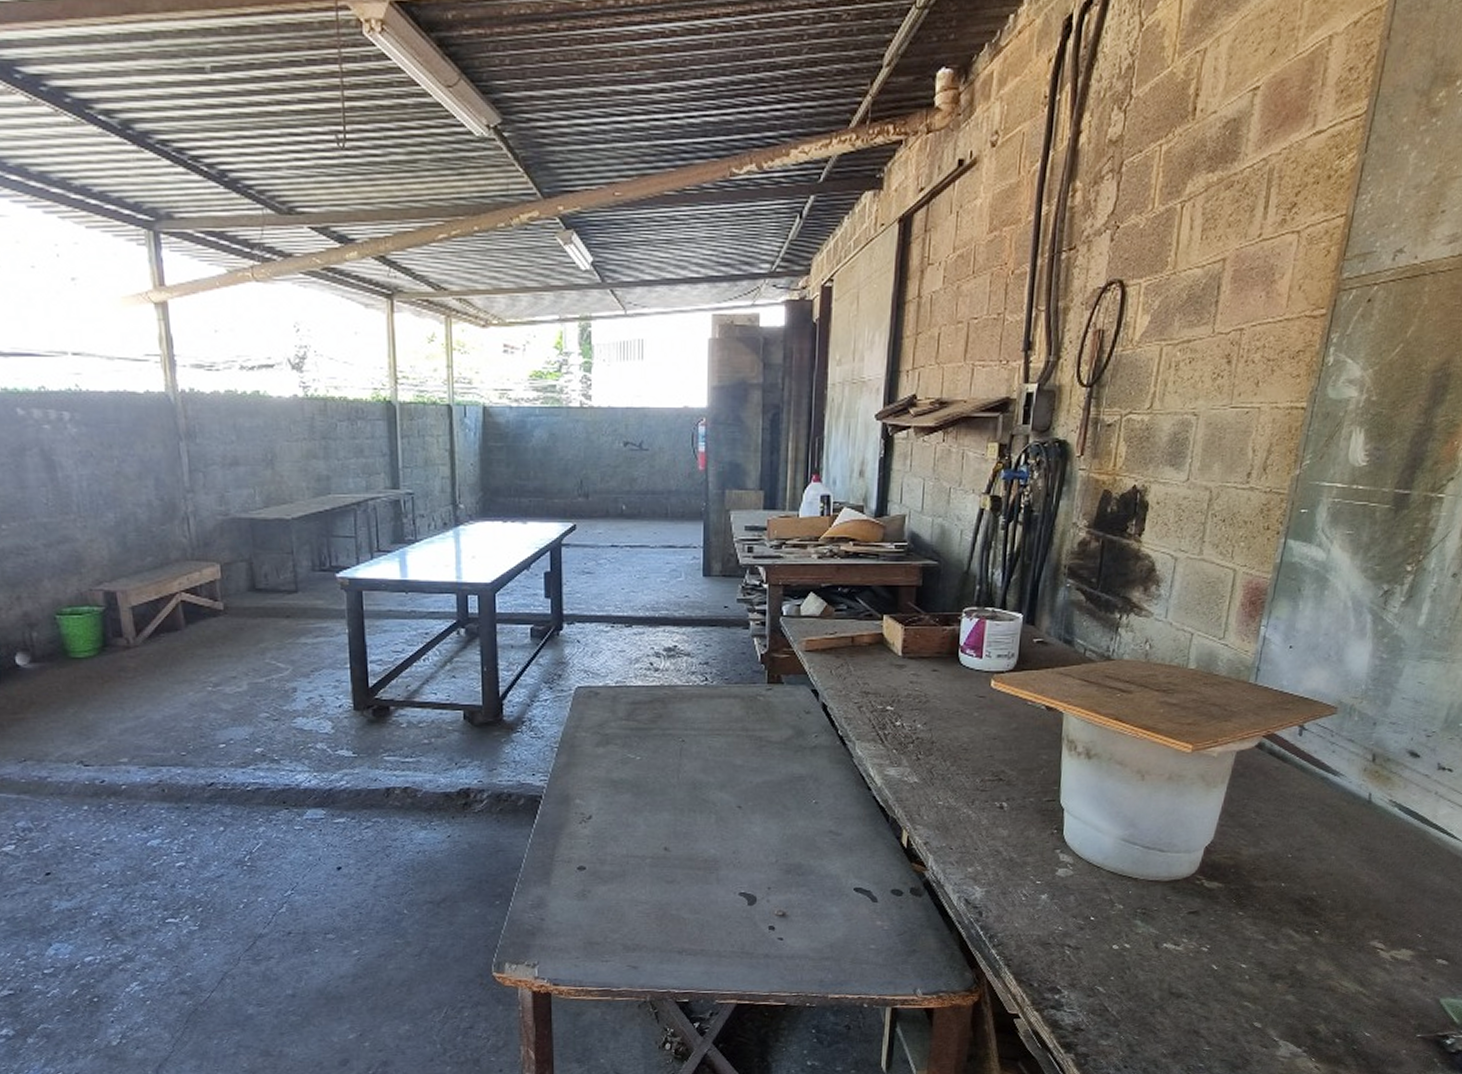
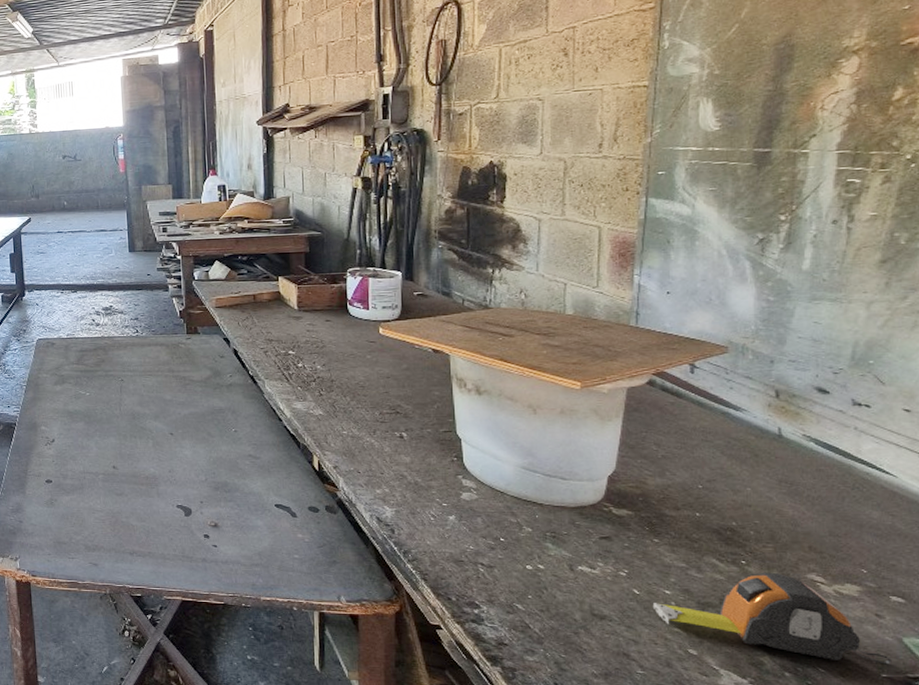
tape measure: none [1227,941,1427,1025] -> present [652,572,892,665]

